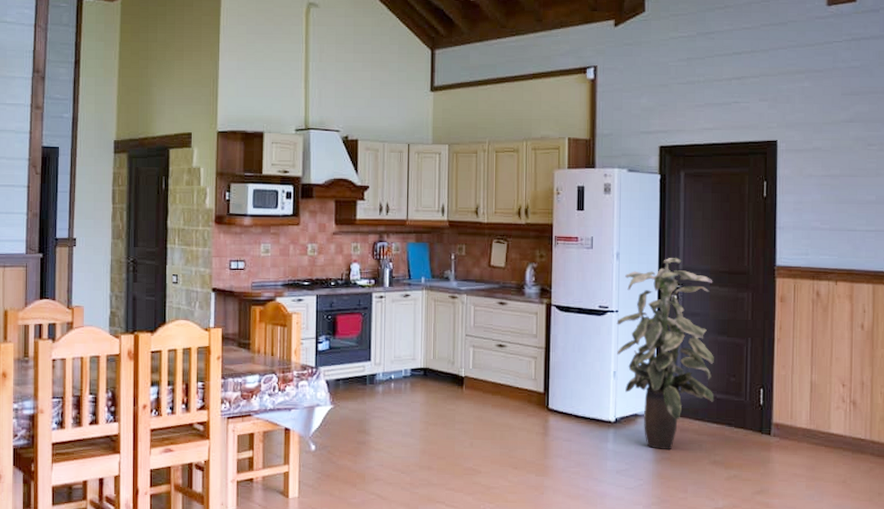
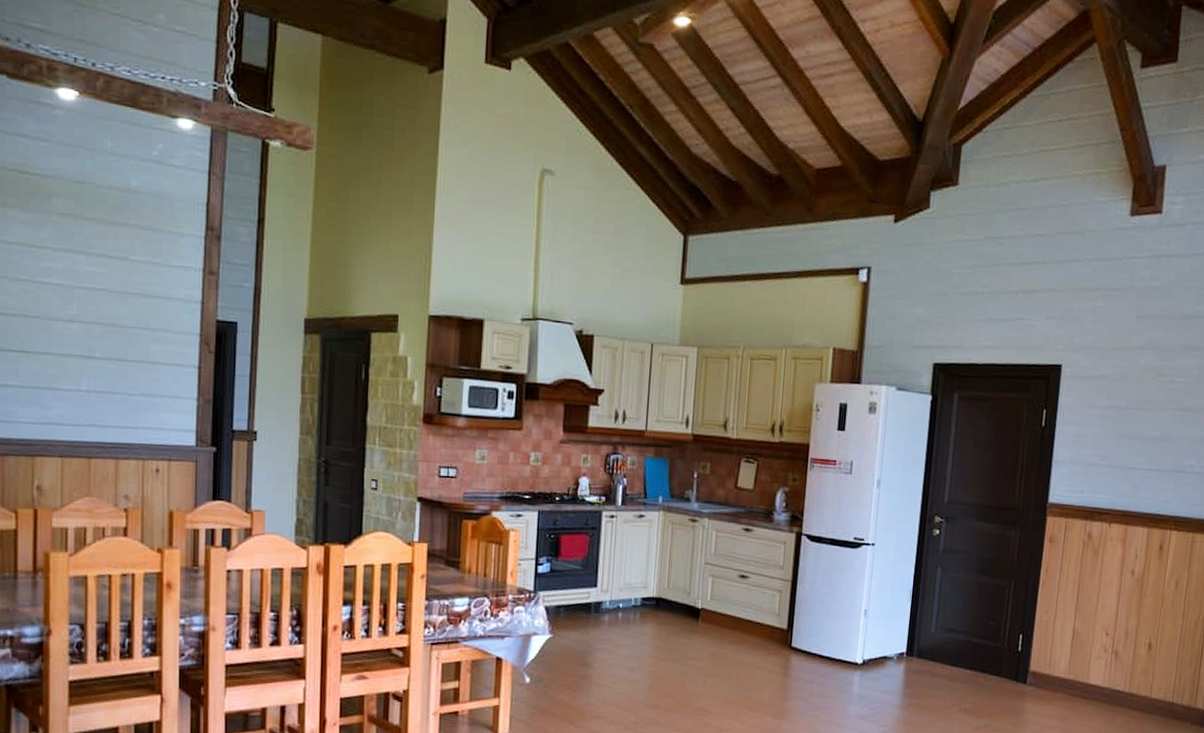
indoor plant: present [616,258,714,450] -> none [870,488,980,696]

